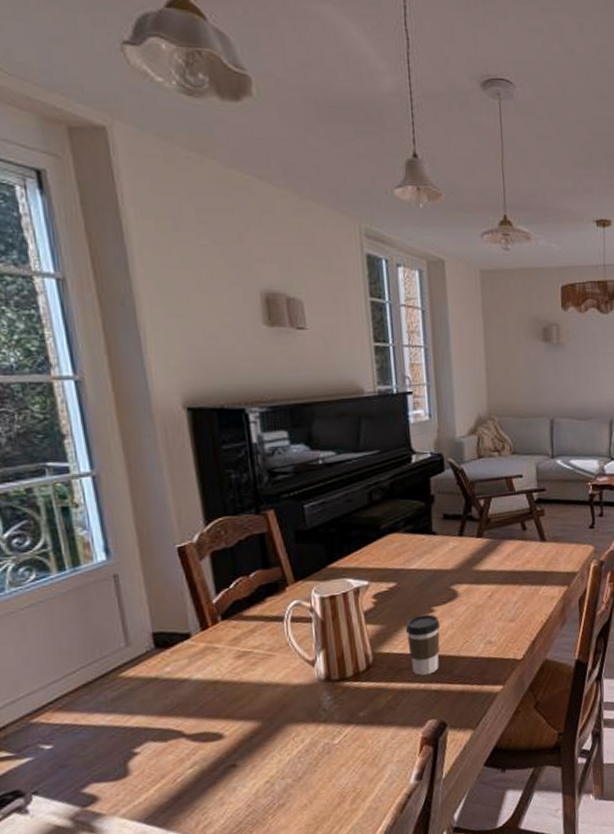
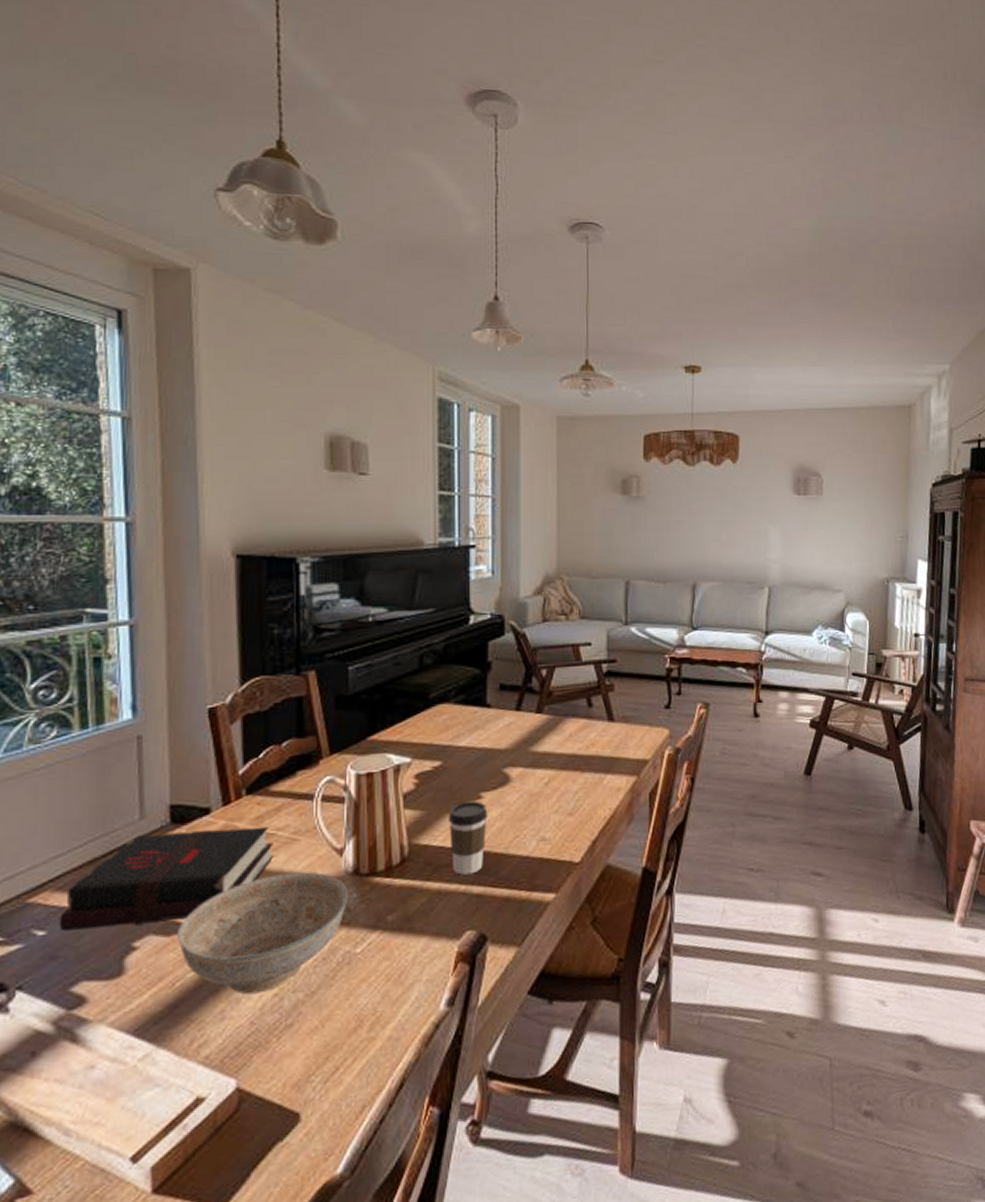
hardback book: none [63,646,253,744] -> present [59,827,273,931]
decorative bowl: none [173,681,324,784] -> present [178,872,349,995]

